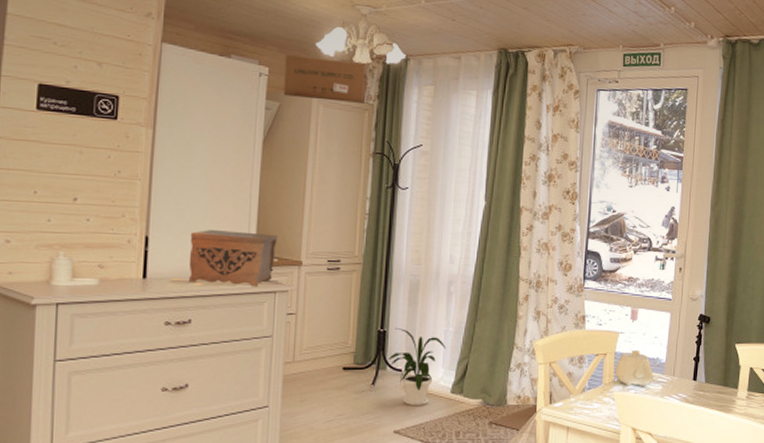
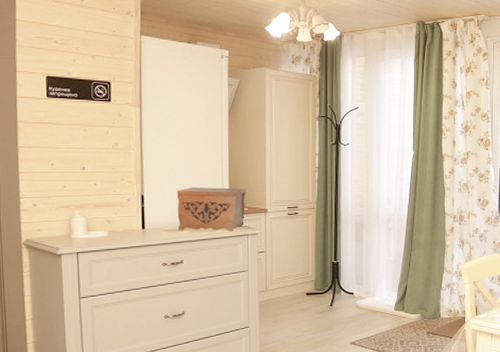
box: present [283,55,368,104] -> none [241,39,310,75]
house plant: present [387,328,446,407] -> none [341,259,388,322]

